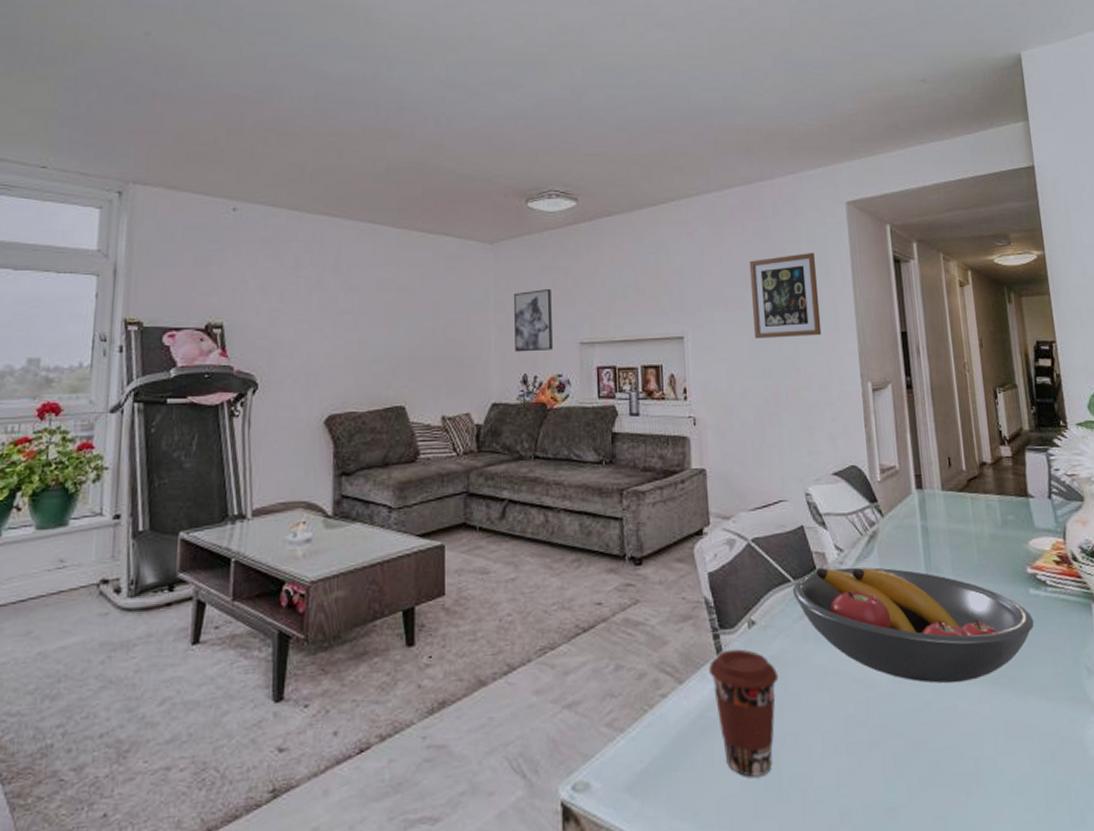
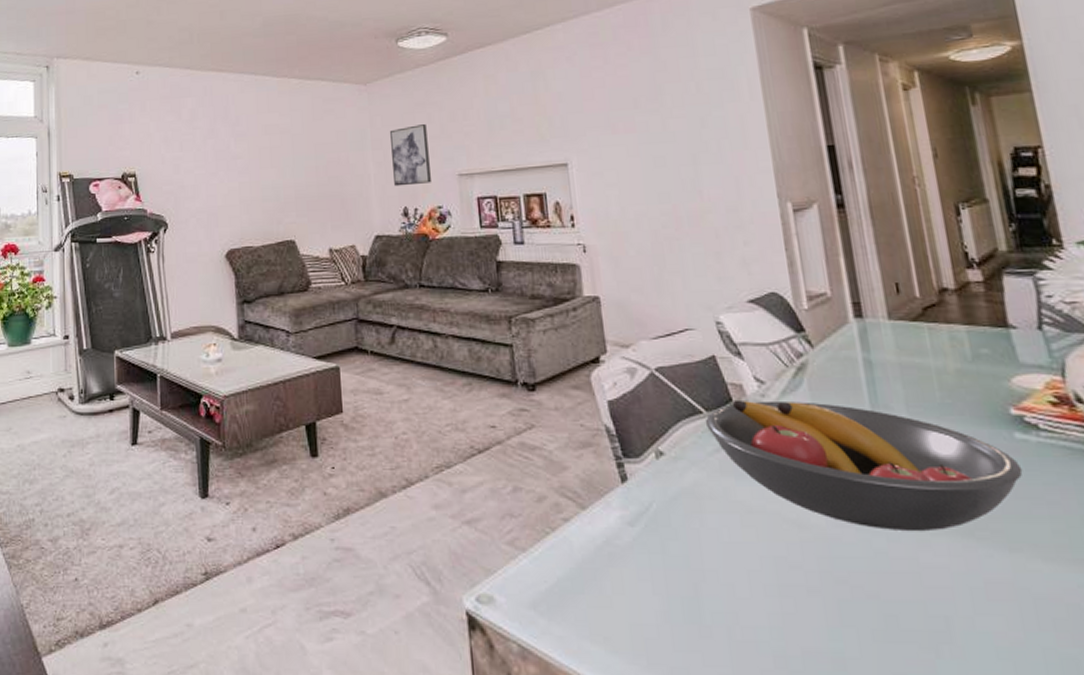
coffee cup: present [708,649,779,777] -> none [613,479,694,609]
wall art: present [749,253,822,338] -> none [637,67,727,161]

